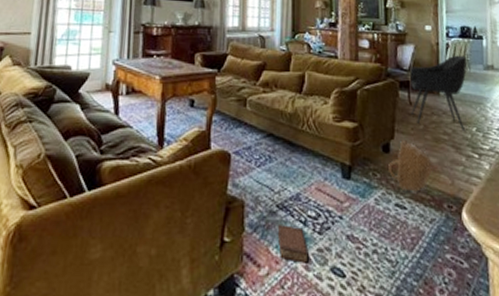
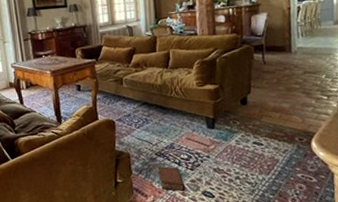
woven basket: present [388,140,432,191] -> none [246,93,285,131]
armchair: present [410,55,467,132] -> none [263,15,318,80]

